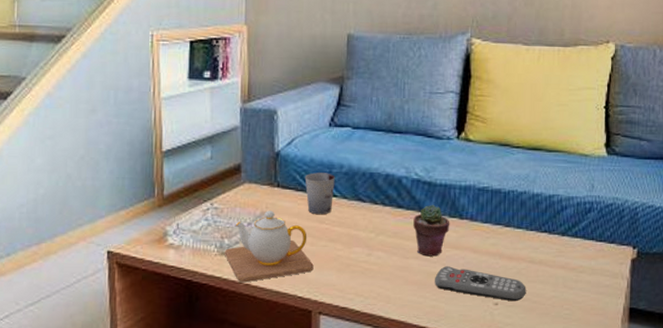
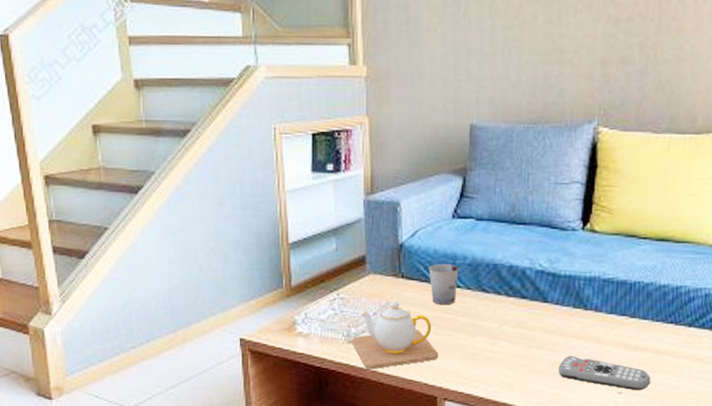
potted succulent: present [413,204,450,257] -> none [537,295,575,346]

